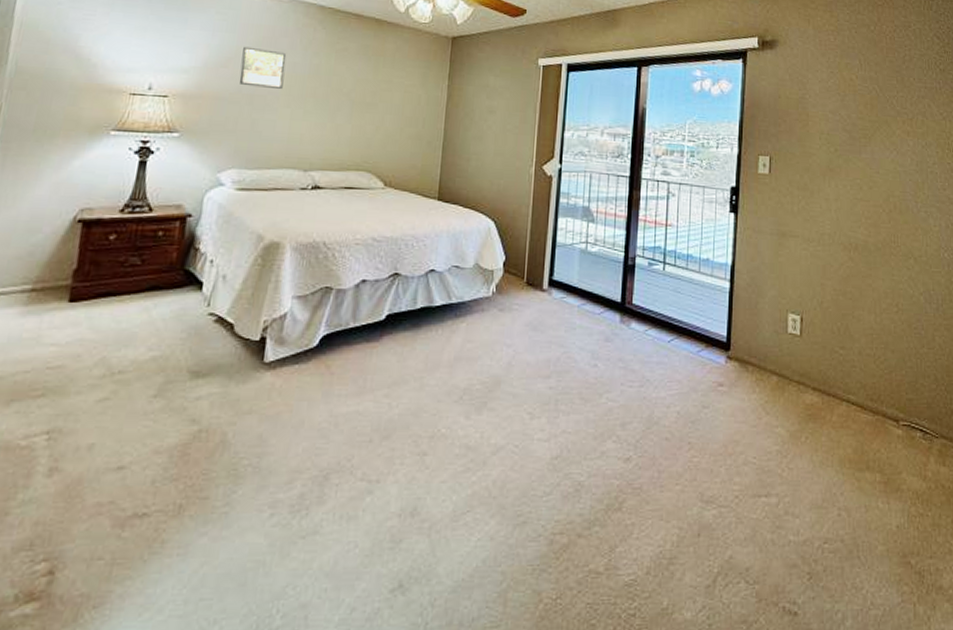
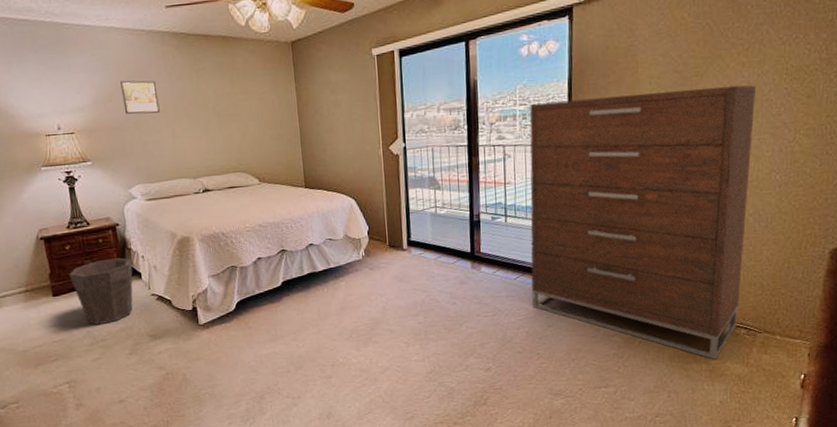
waste bin: none [101,258,196,350] -> present [69,258,133,325]
dresser: none [687,141,922,469] -> present [530,85,757,360]

